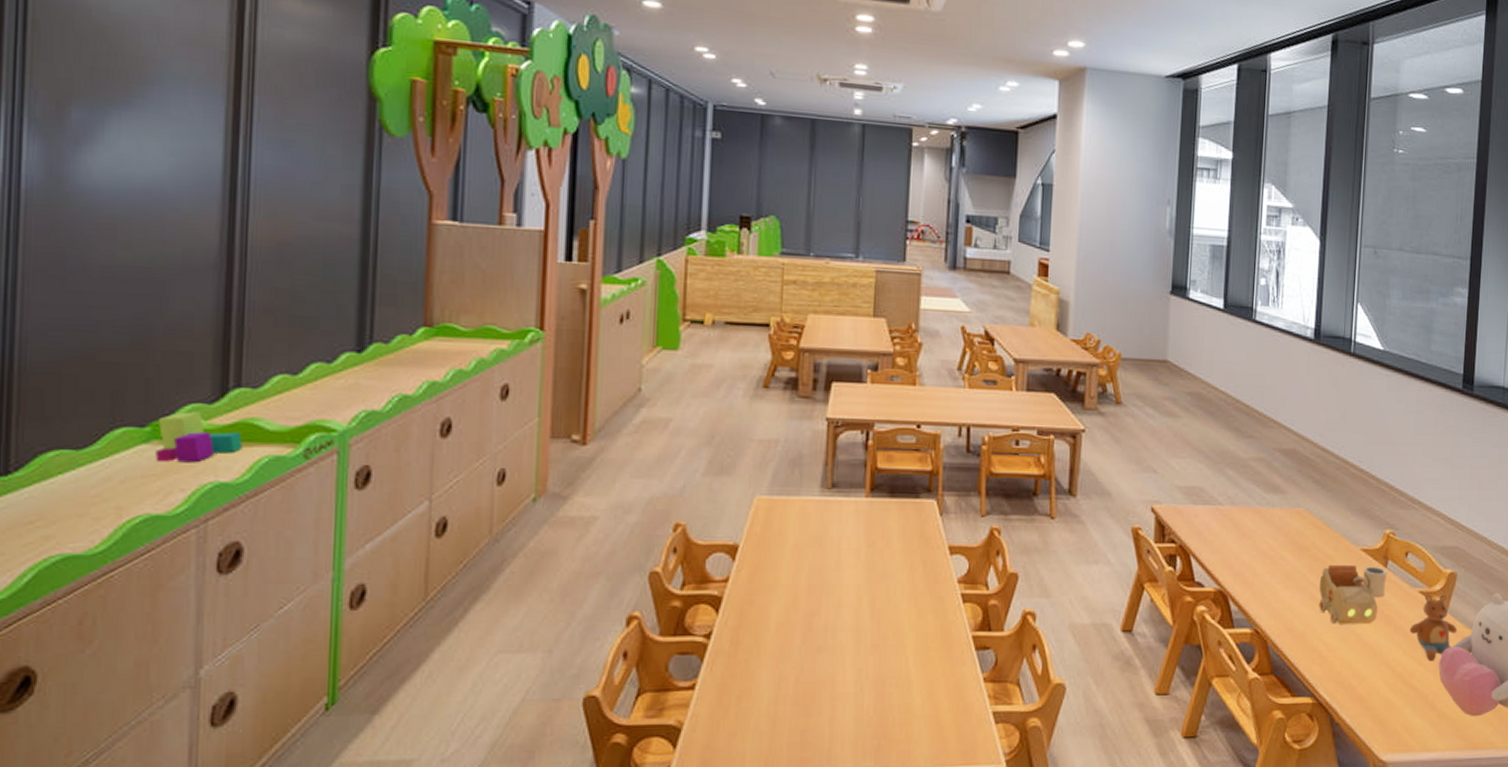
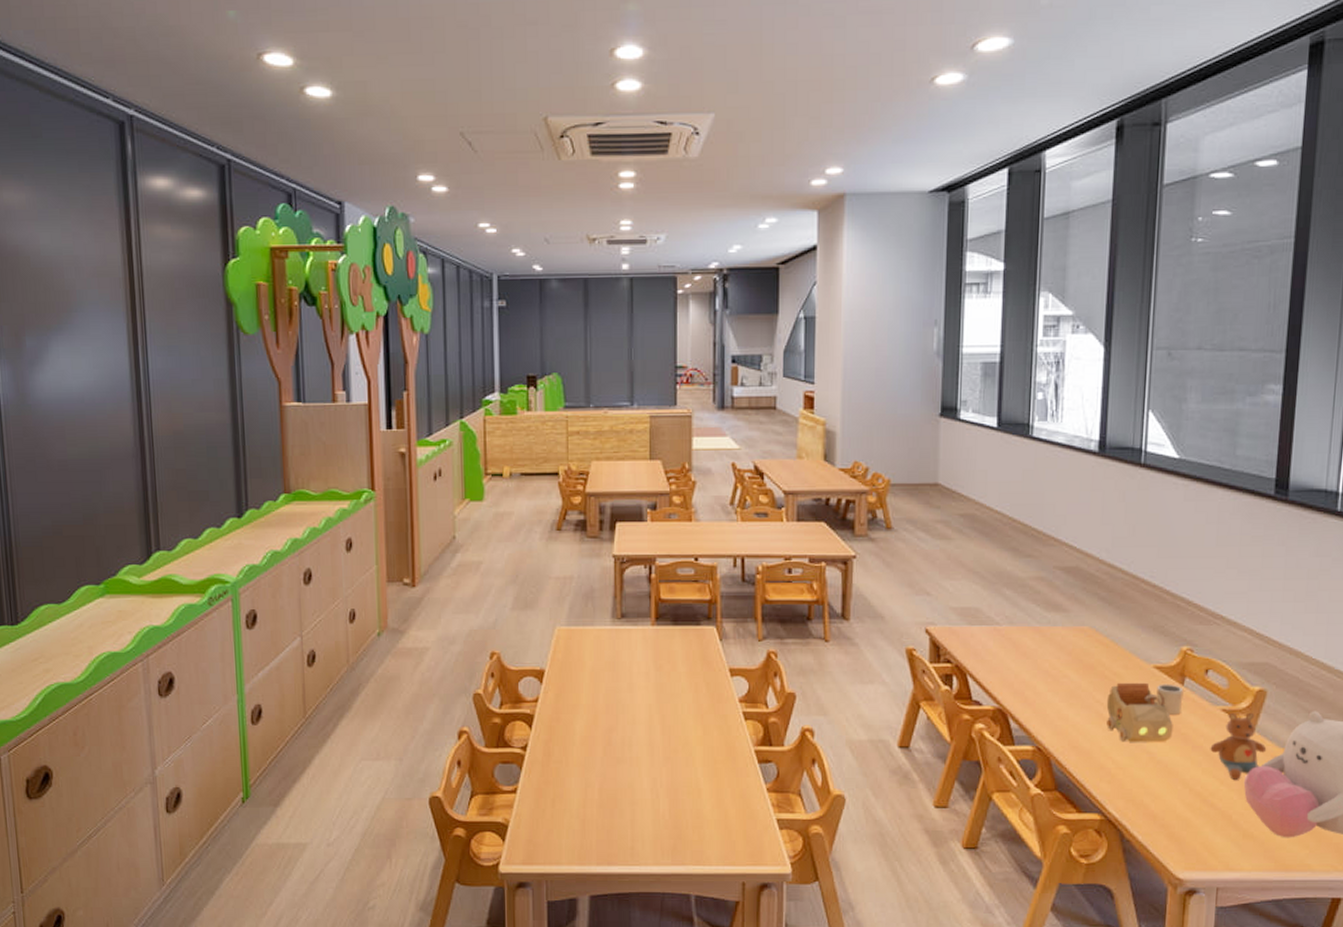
toy blocks: present [155,411,243,463] -> none [108,571,167,612]

